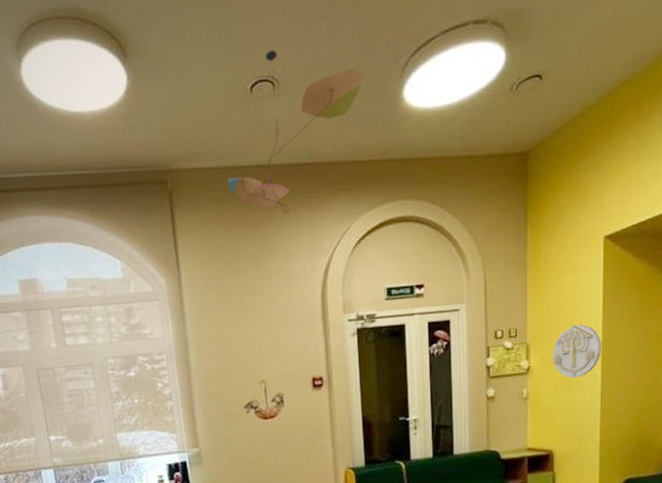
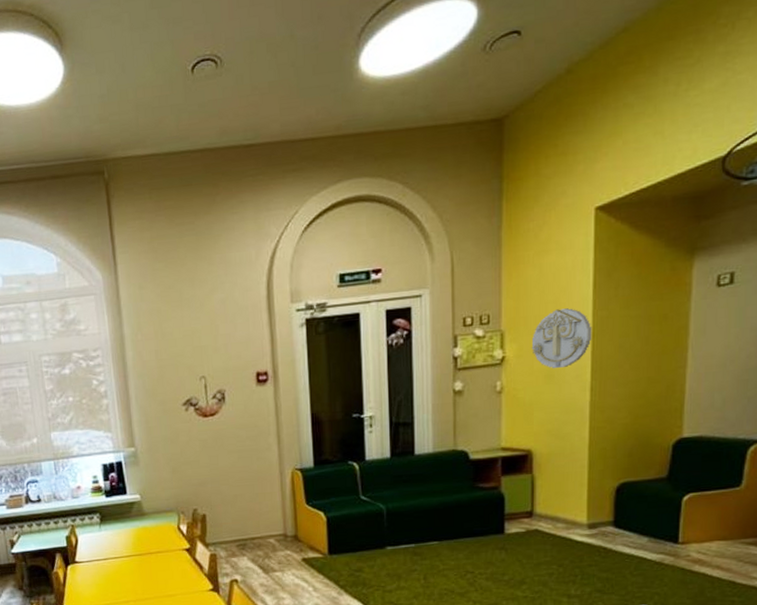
ceiling mobile: present [227,50,363,213] -> none [167,26,313,199]

